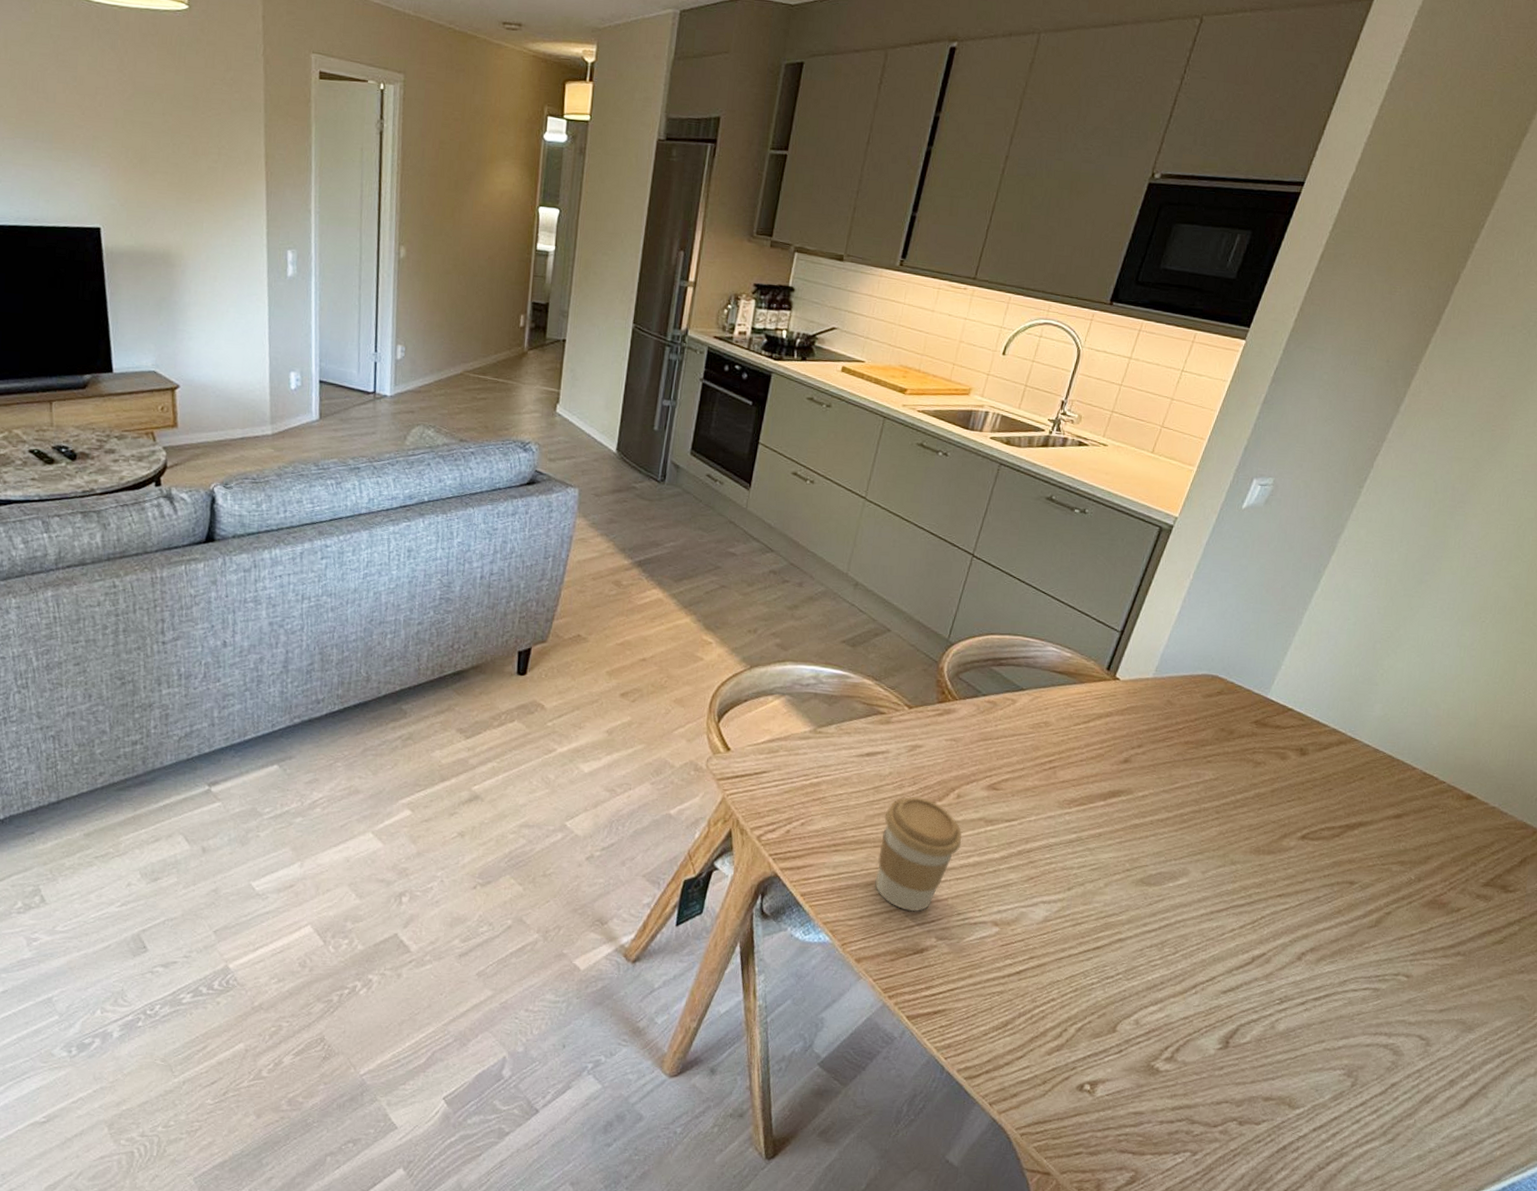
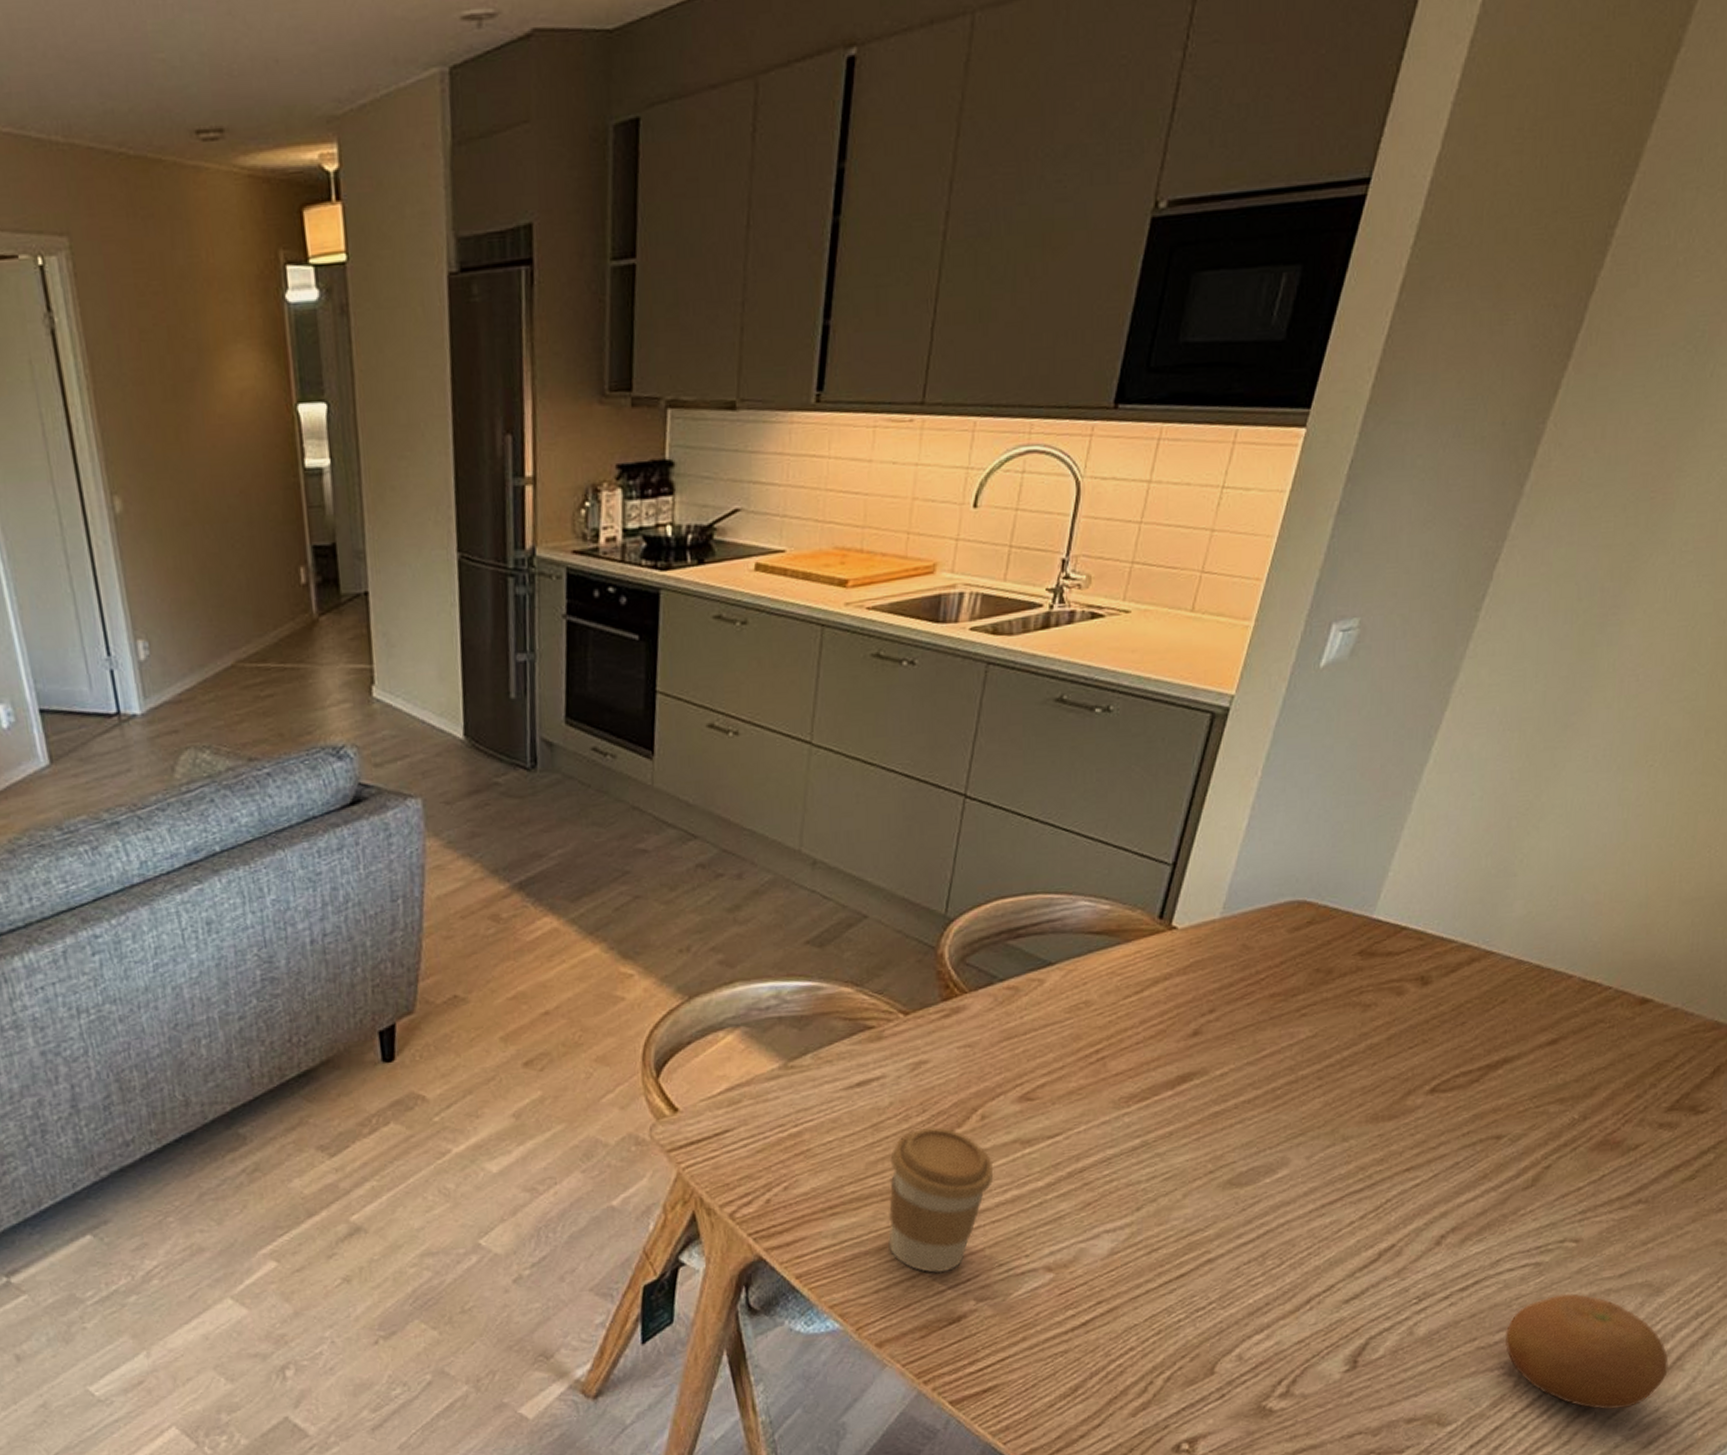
fruit: none [1346,1017,1476,1121] -> present [1505,1293,1669,1410]

